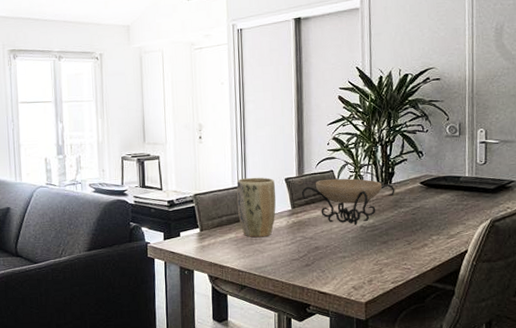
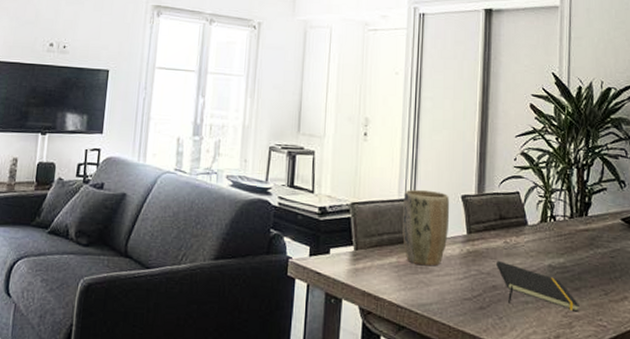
decorative bowl: present [301,178,395,226] -> none [480,202,592,264]
notepad: none [317,226,387,260] -> present [497,260,579,312]

